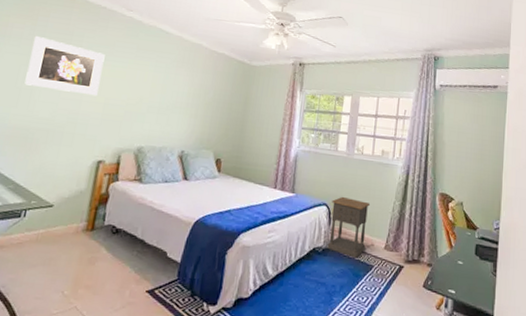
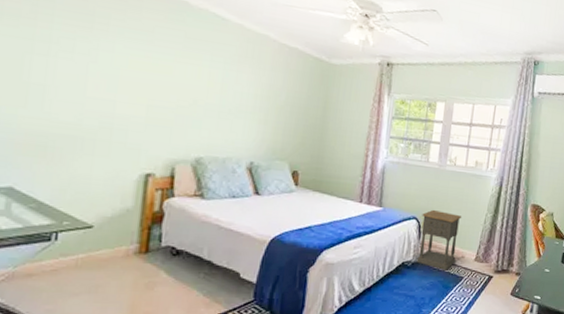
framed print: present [25,36,105,96] -> none [33,14,143,96]

